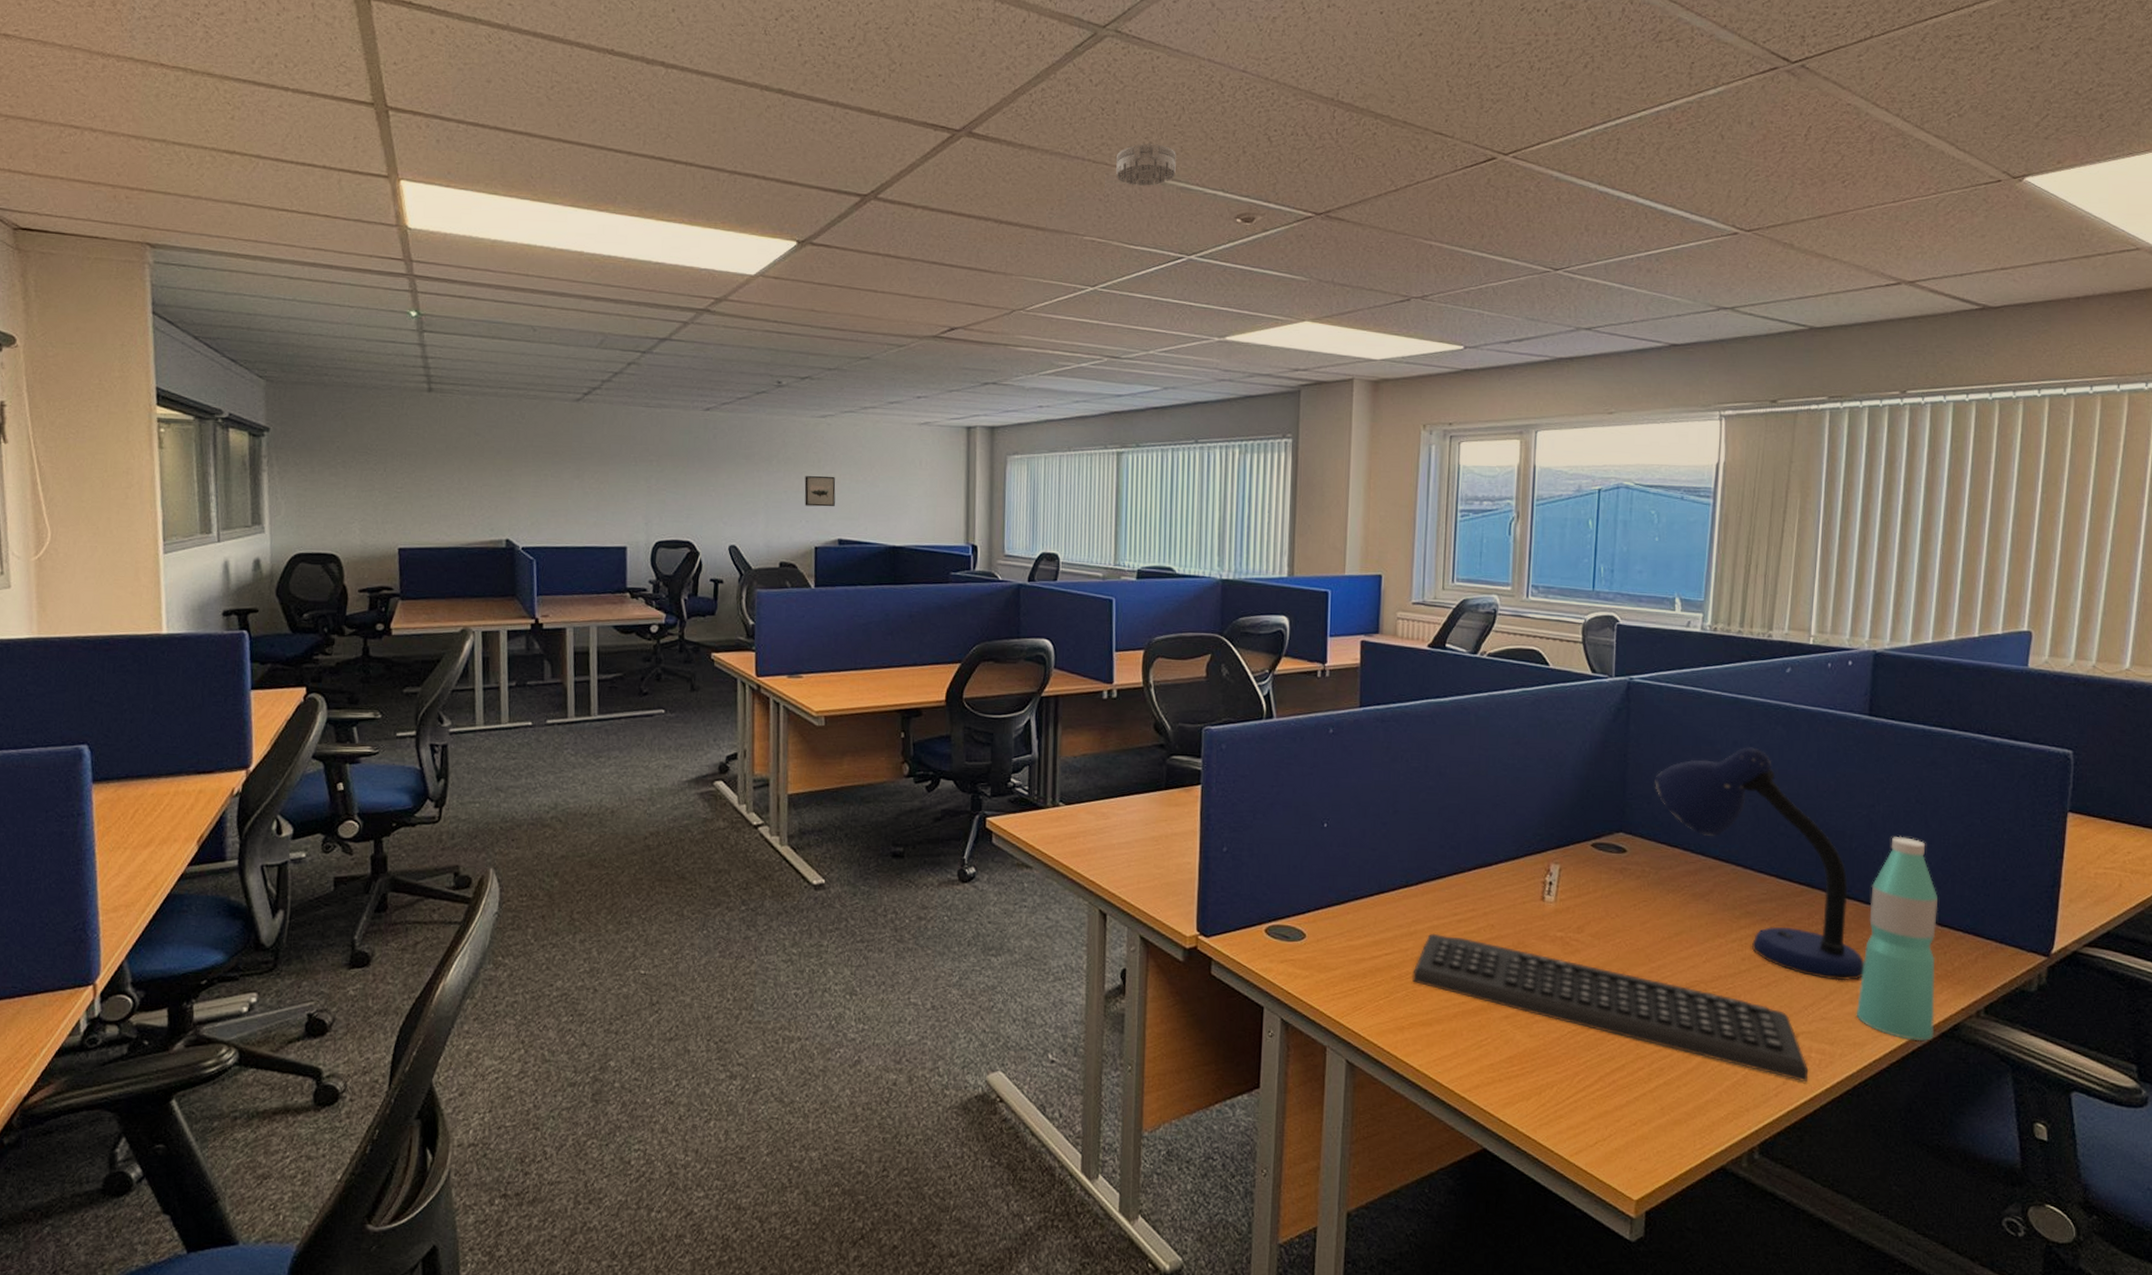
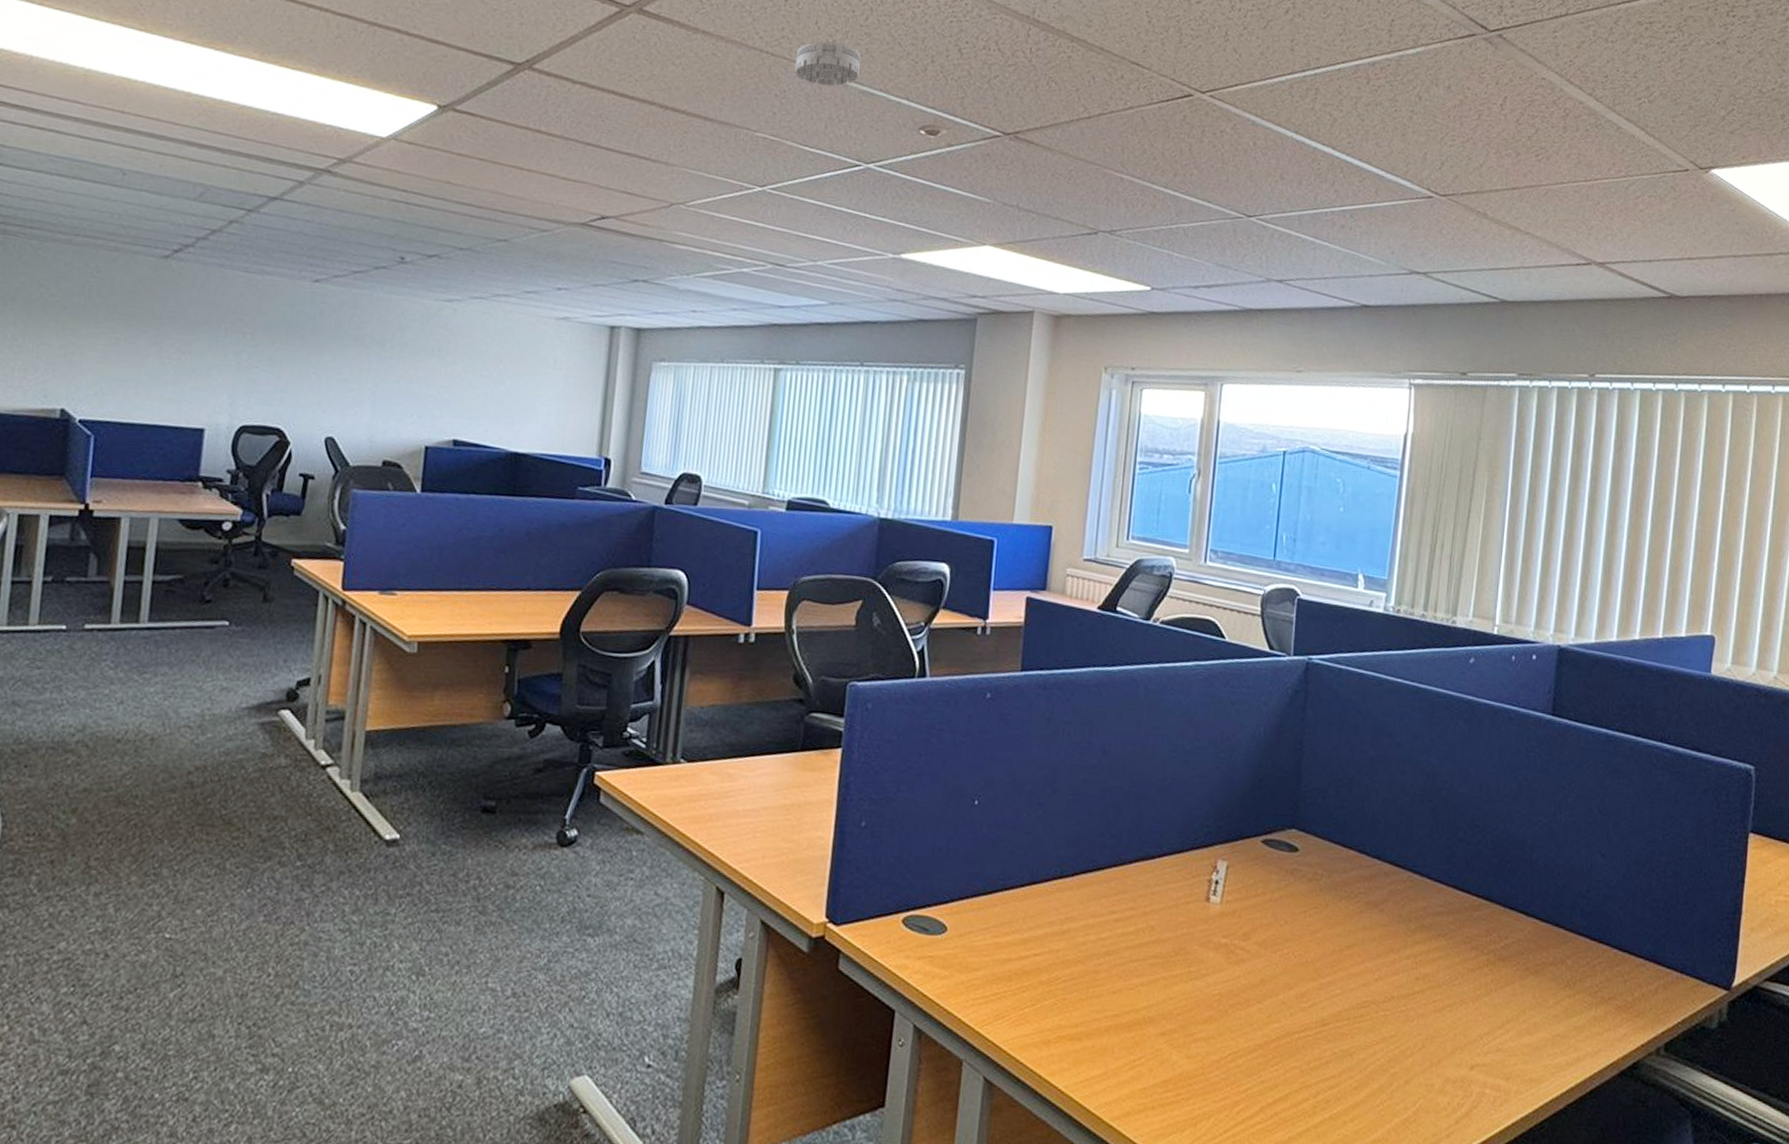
wall art: present [804,476,836,507] -> none [418,365,456,403]
keyboard: present [1412,933,1809,1083] -> none [1062,933,1483,1123]
desk lamp: present [1655,747,1864,981] -> none [1330,742,1542,1008]
water bottle: present [1856,836,1937,1041] -> none [1533,849,1618,1079]

